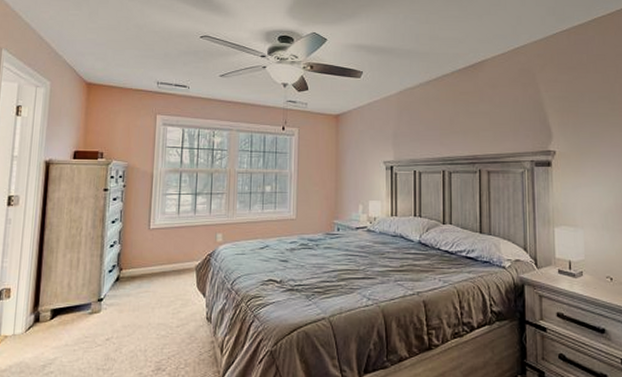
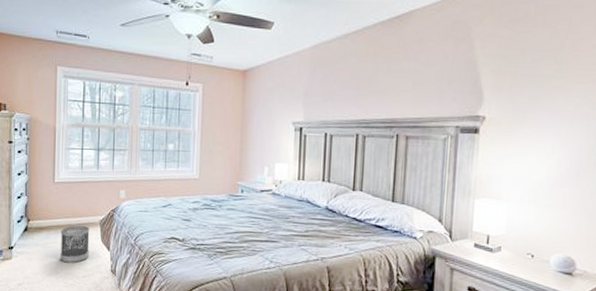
wastebasket: none [152,271,185,313] -> present [59,225,90,263]

